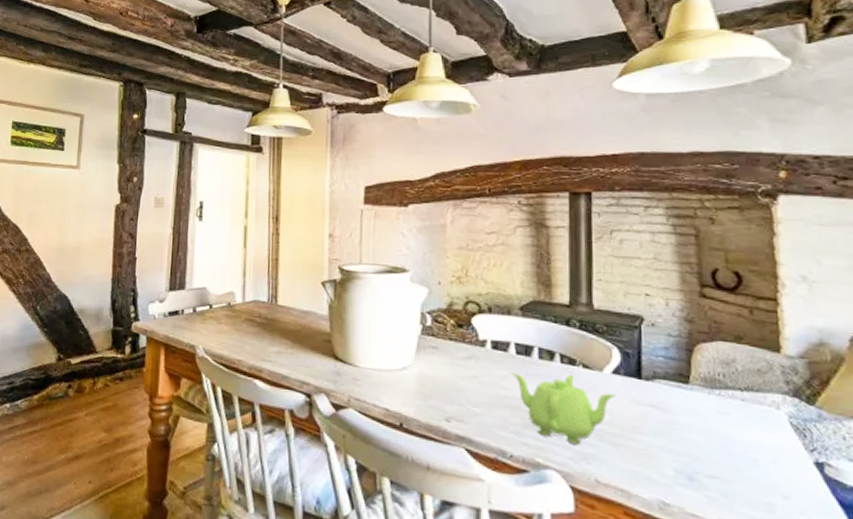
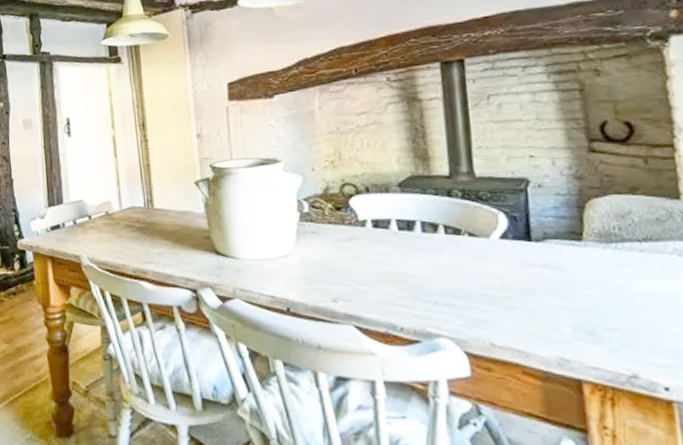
teapot: present [511,372,616,445] -> none [395,243,506,312]

